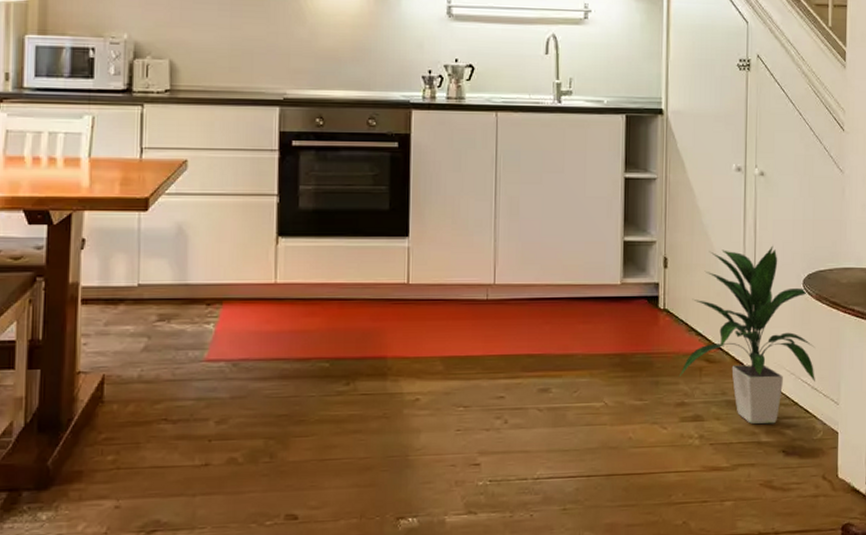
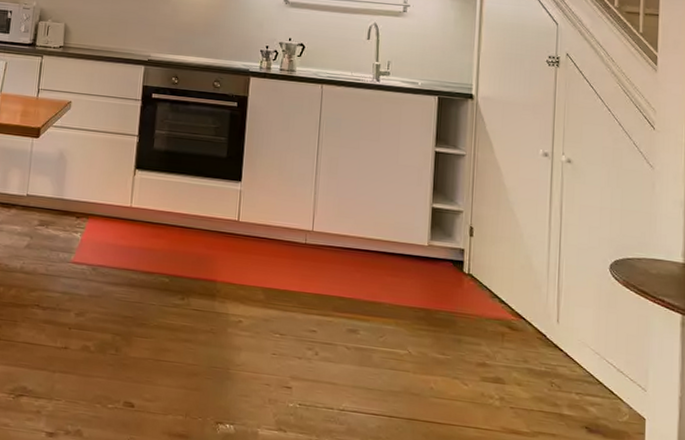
indoor plant: present [678,245,815,424] -> none [481,226,621,399]

